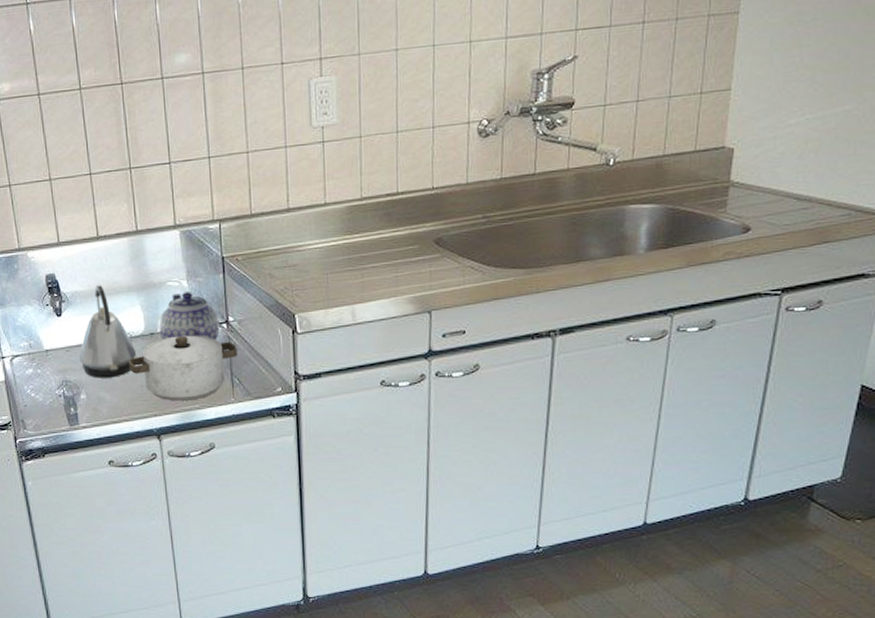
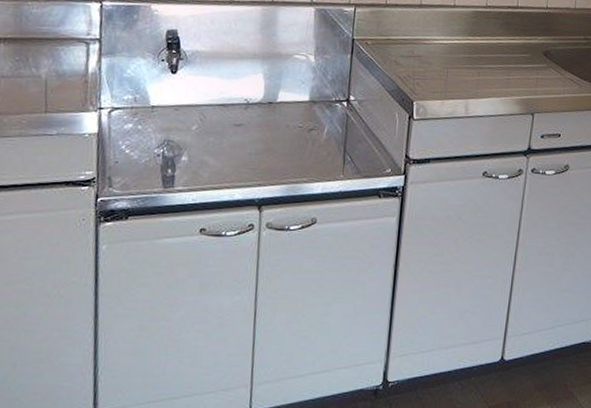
kettle: present [79,284,137,378] -> none [188,47,251,142]
cooking pot: present [128,335,237,401] -> none [240,107,354,173]
teapot: present [159,292,220,341] -> none [278,66,341,117]

